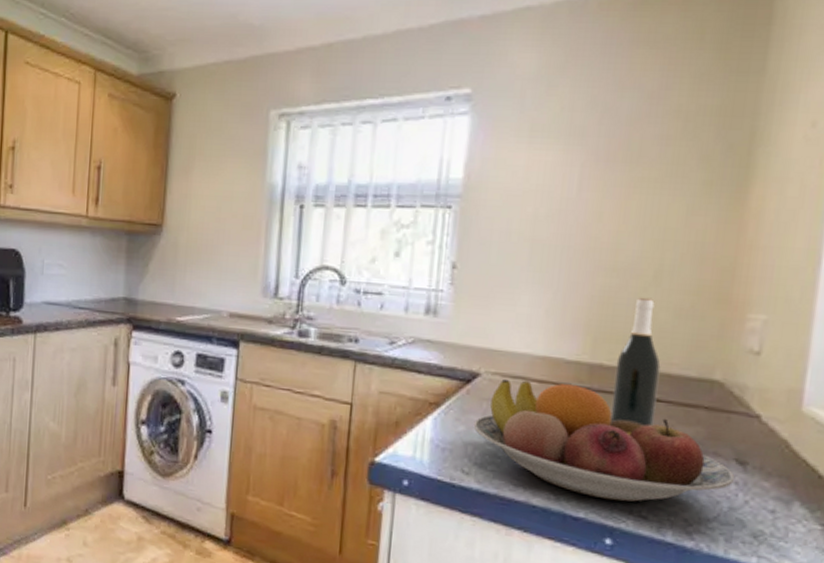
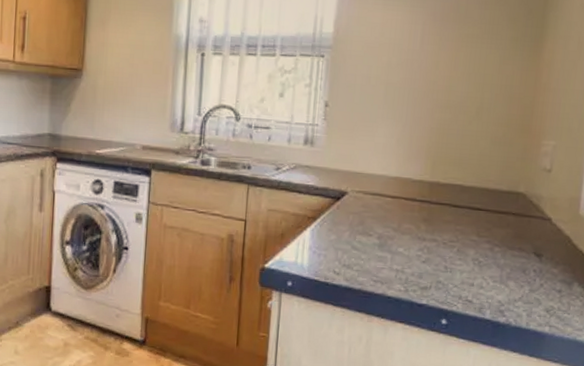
fruit bowl: present [473,380,735,502] -> none [342,196,534,290]
wine bottle: present [610,297,661,427] -> none [445,128,481,230]

